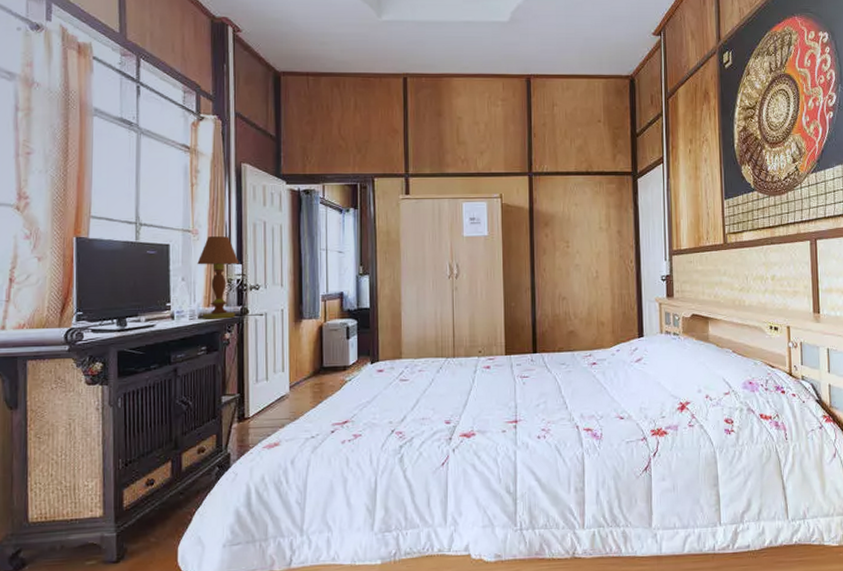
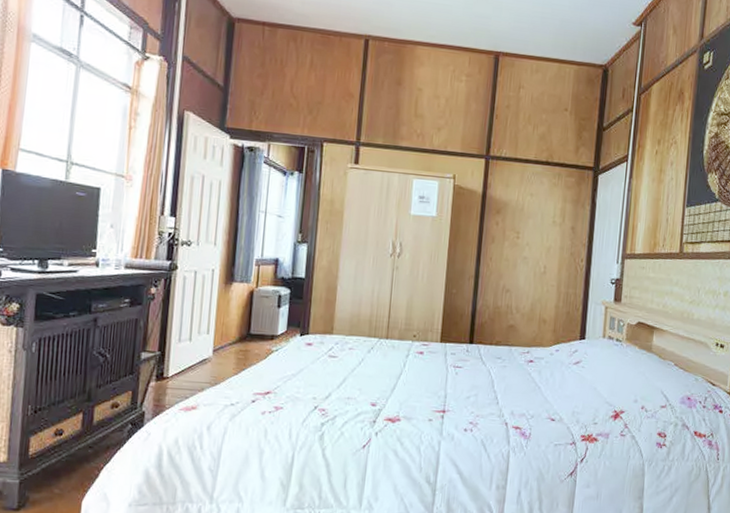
table lamp: present [197,236,264,320] -> none [124,184,194,275]

